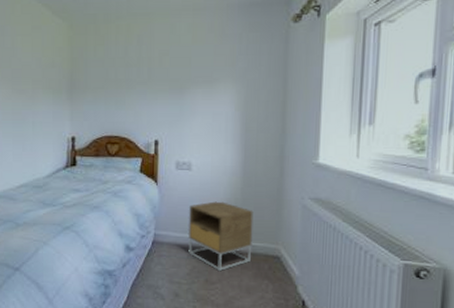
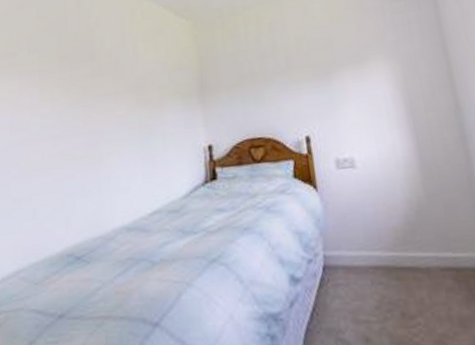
nightstand: present [188,201,254,272] -> none [362,202,456,300]

